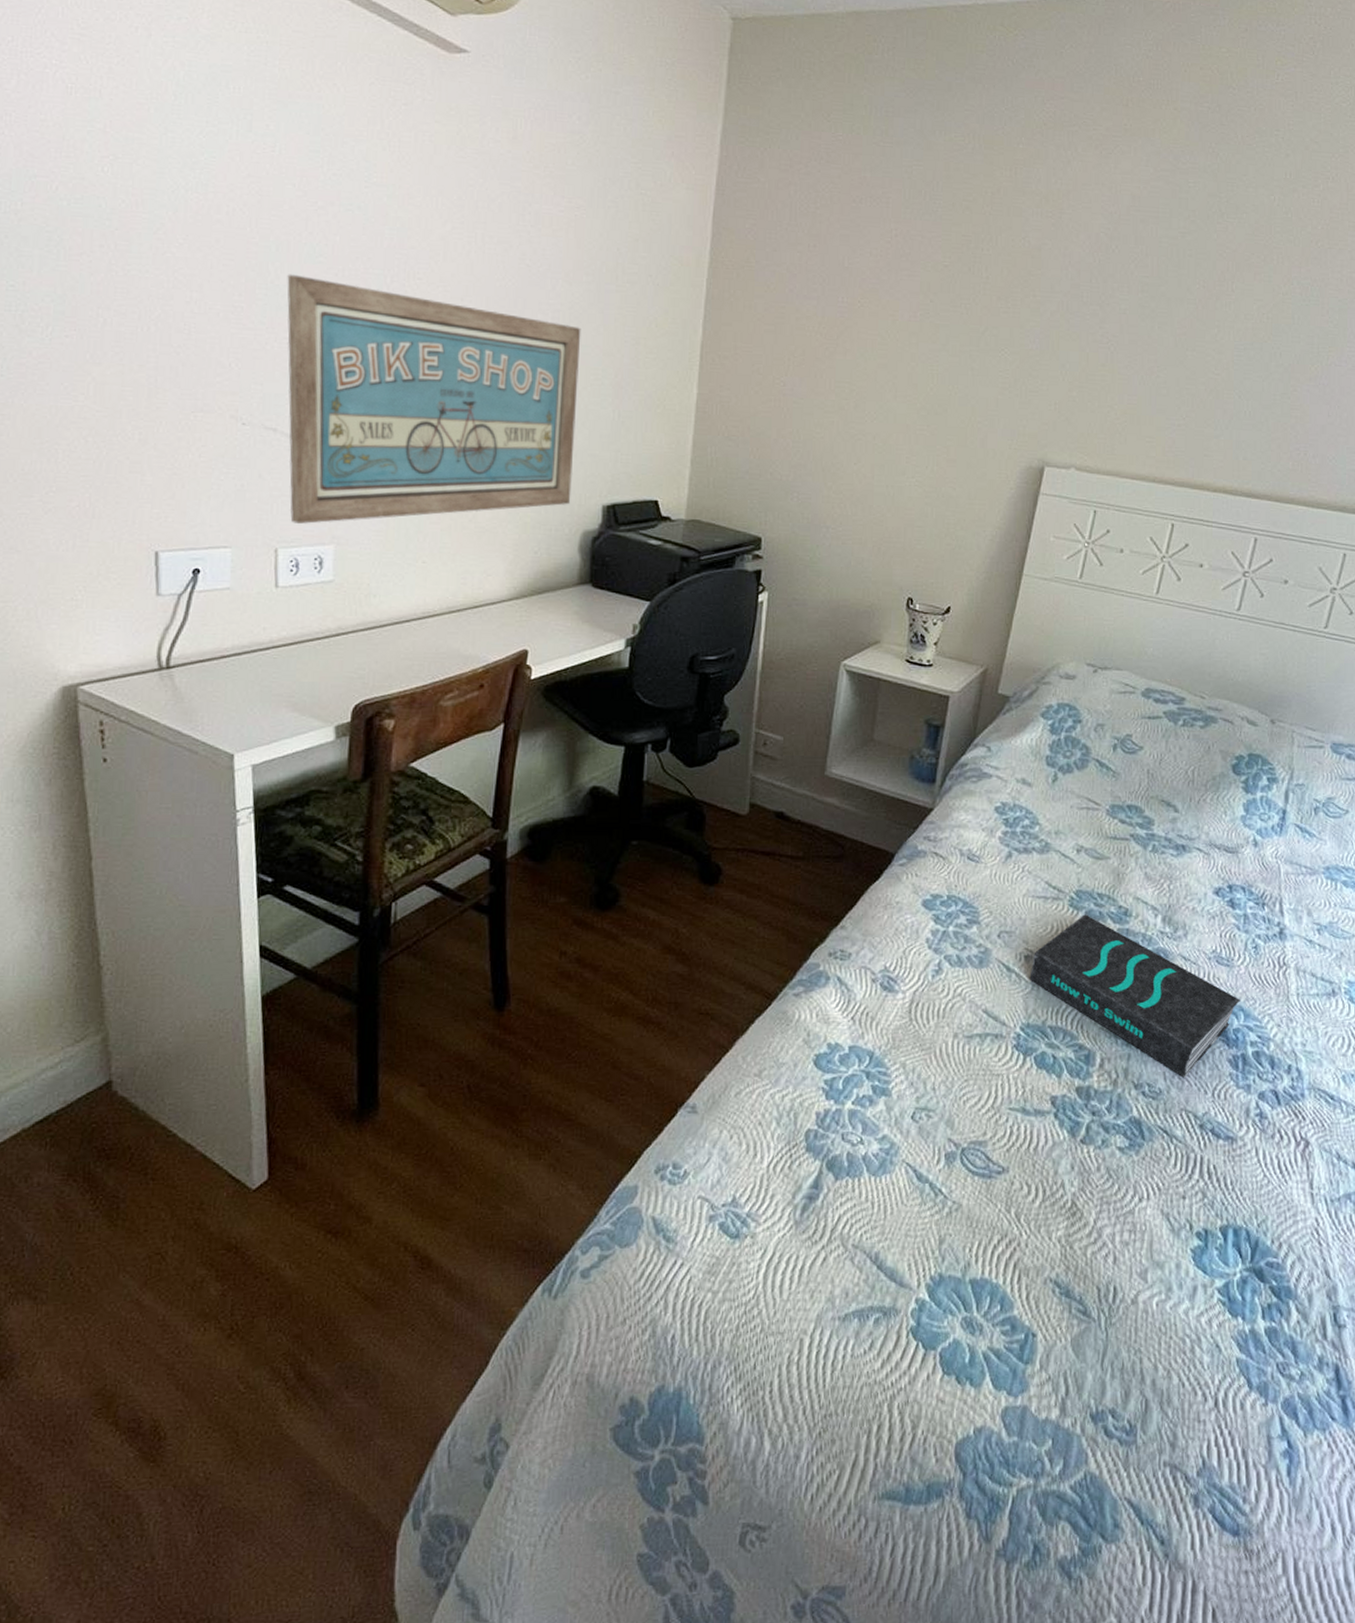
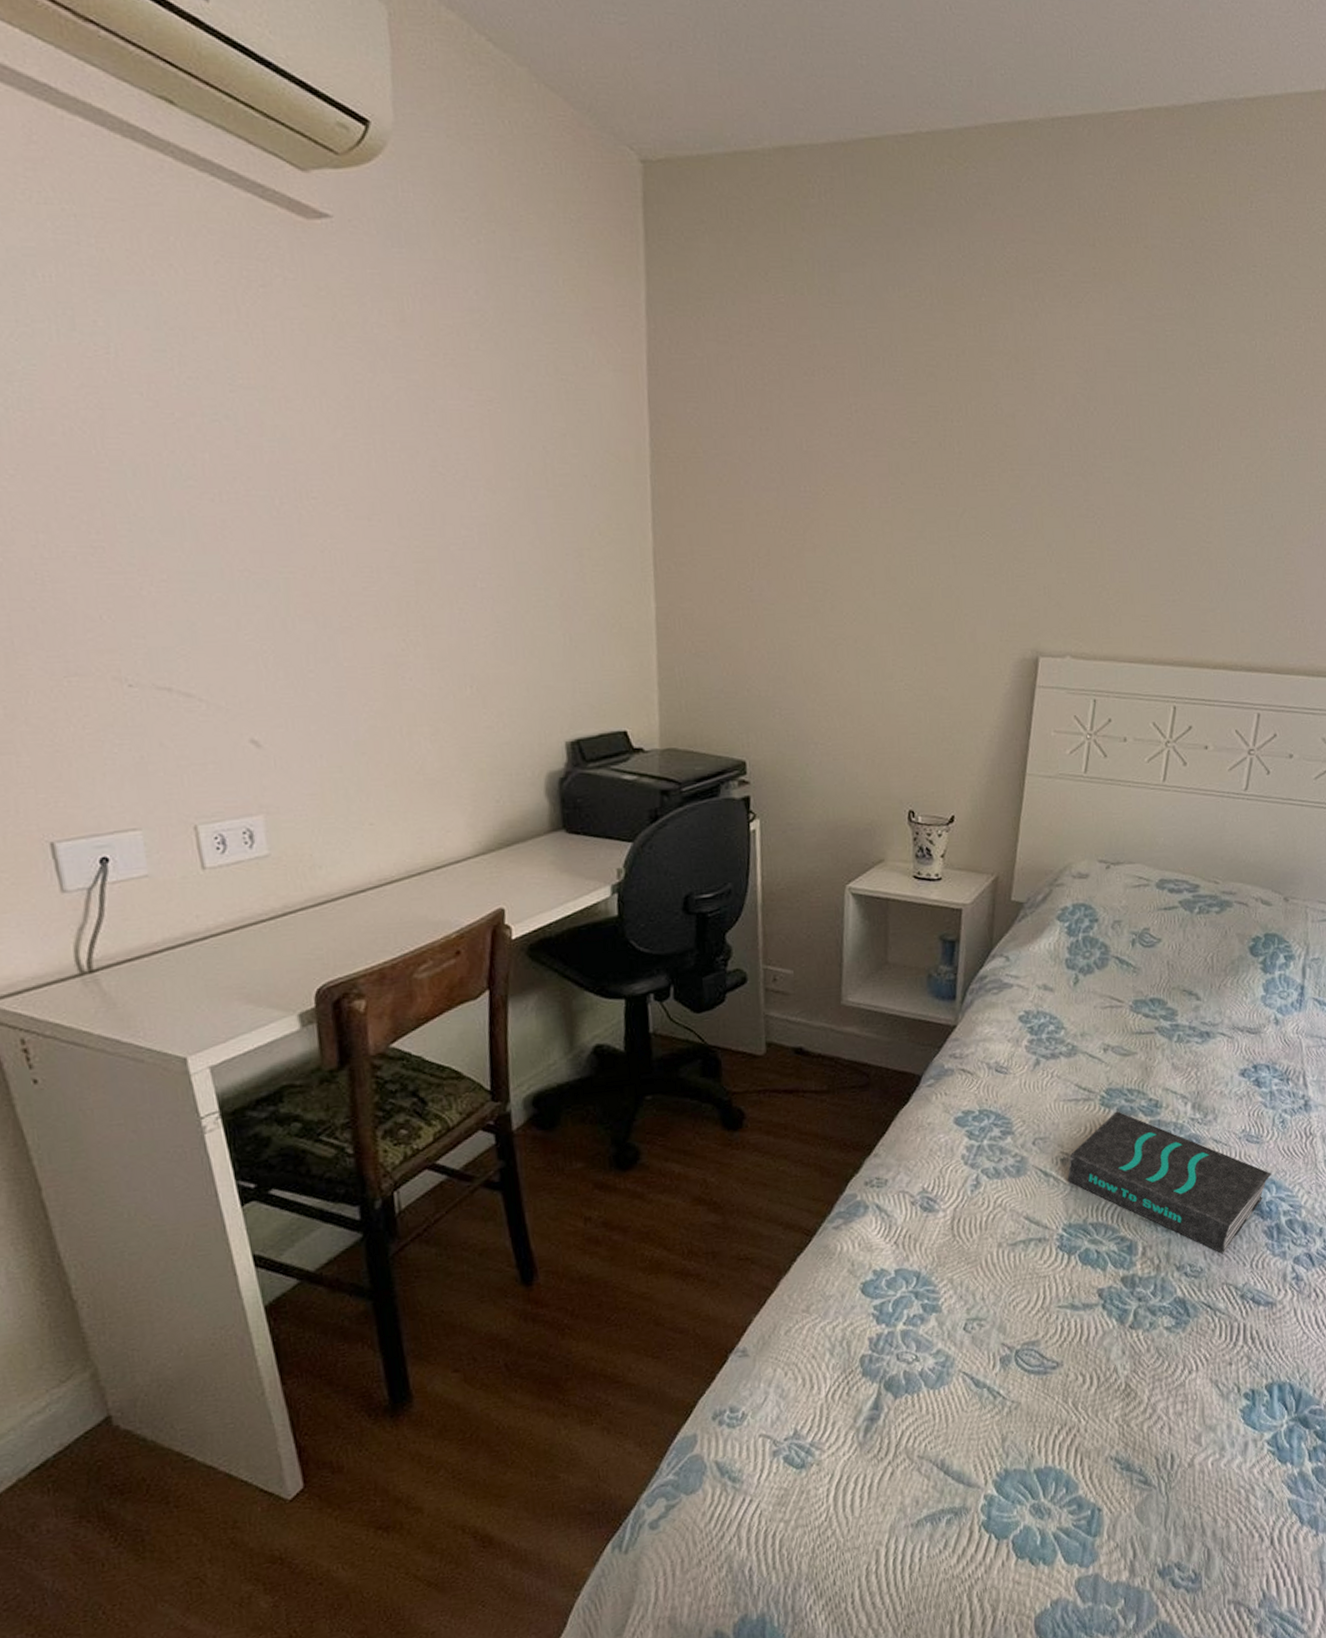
wall art: present [287,274,581,524] -> none [152,503,529,795]

